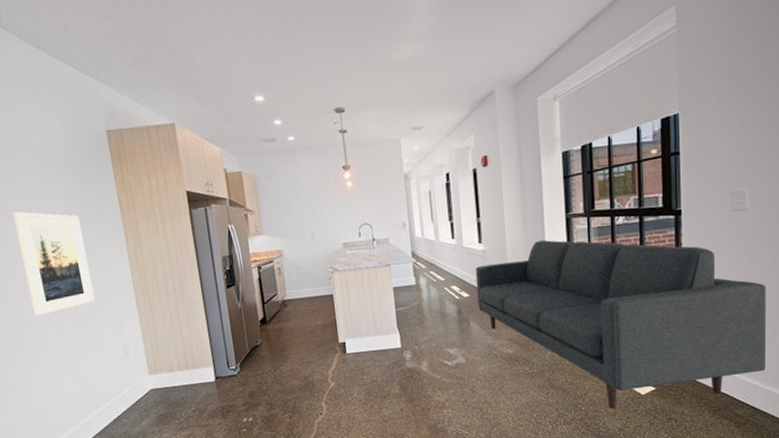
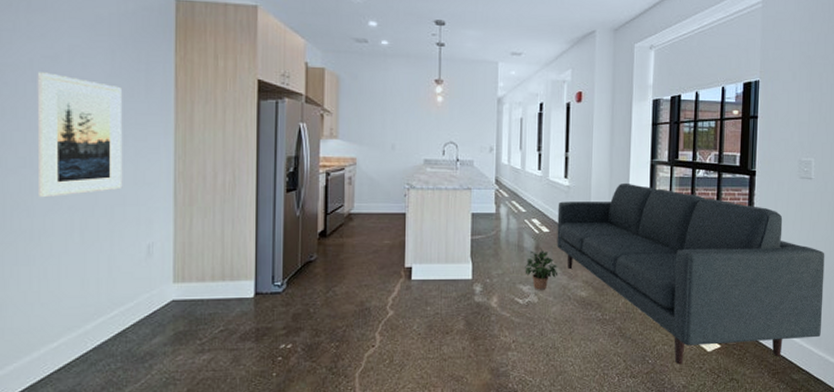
potted plant: none [449,312,483,353] -> present [525,248,558,291]

